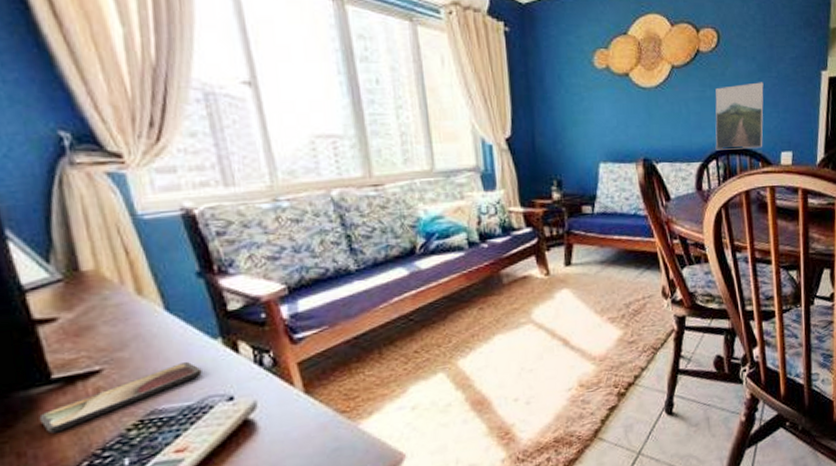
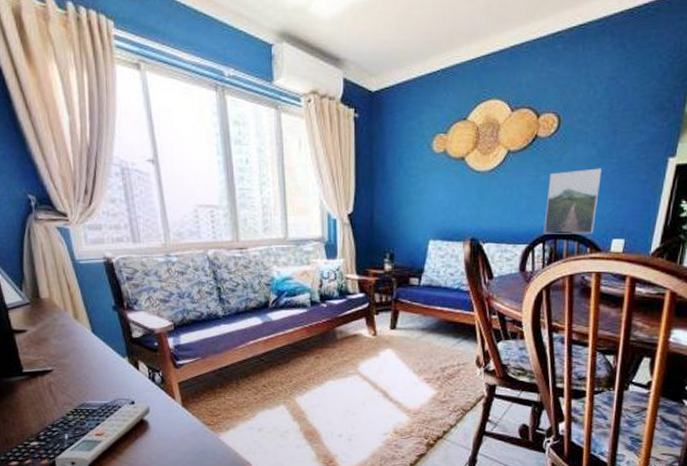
smartphone: present [39,361,202,433] -> none [16,371,115,410]

